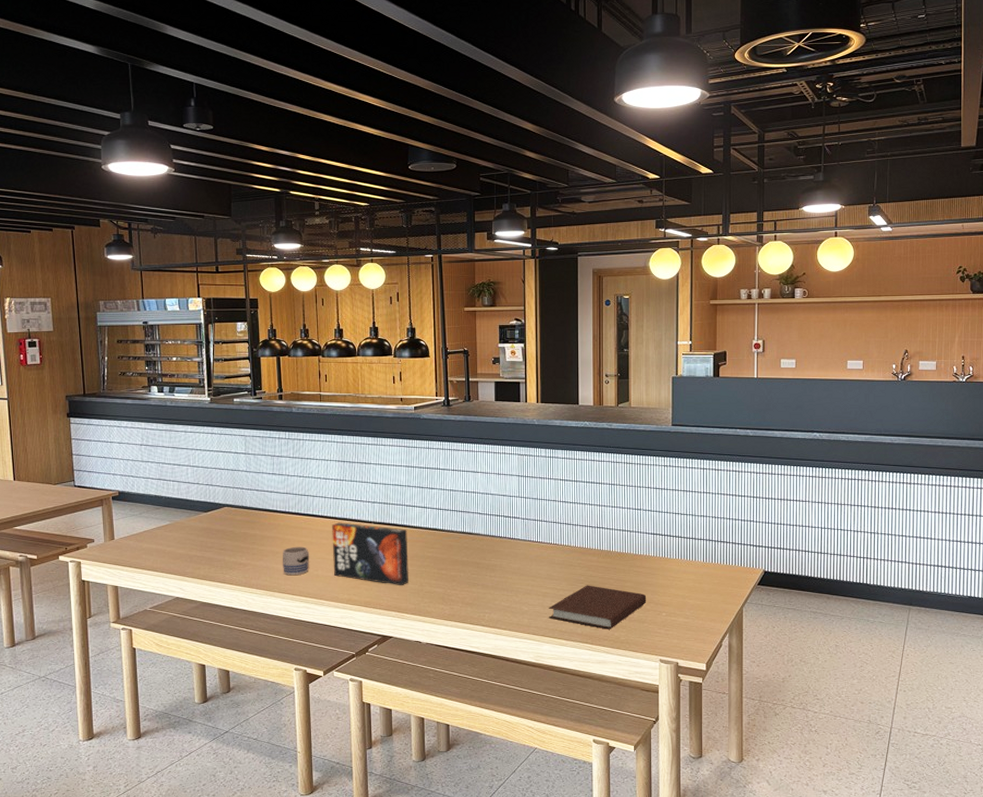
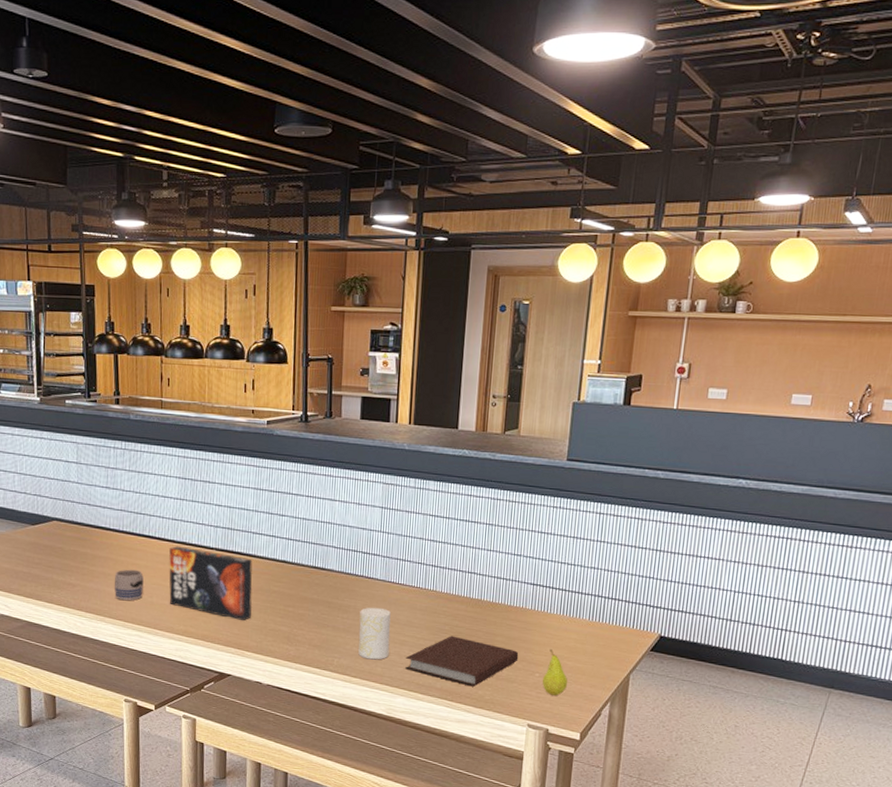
cup: none [505,564,534,612] -> present [358,607,391,660]
fruit: none [668,590,691,631] -> present [542,649,568,696]

